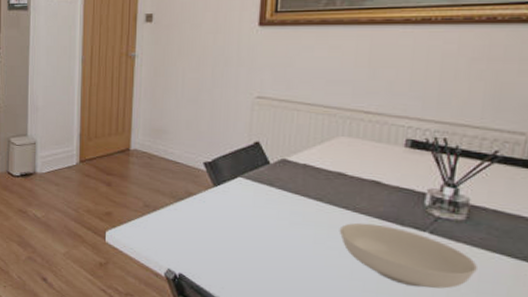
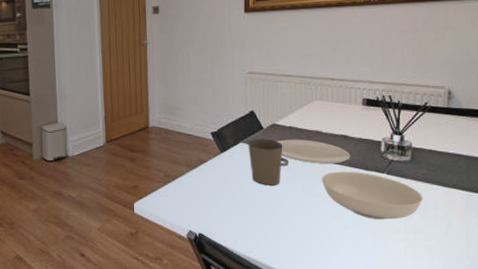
cup: none [248,174,298,231] -> present [248,139,288,186]
plate: none [286,178,382,214] -> present [277,139,351,164]

